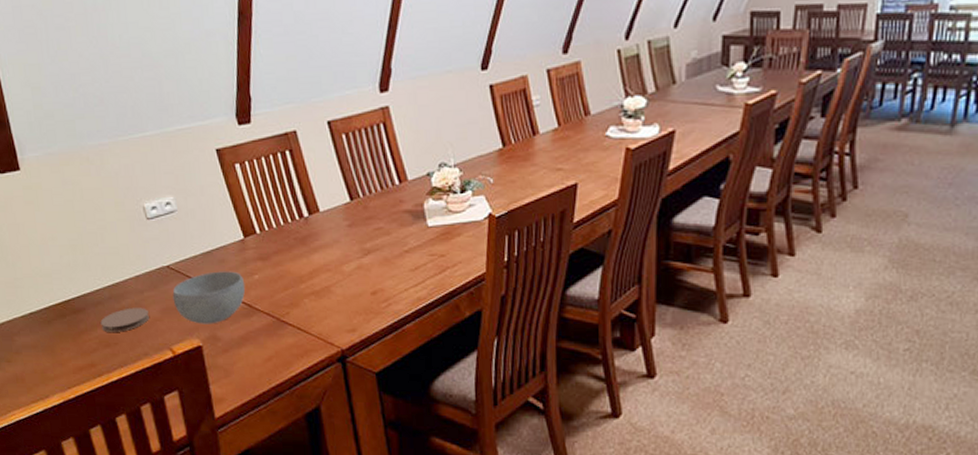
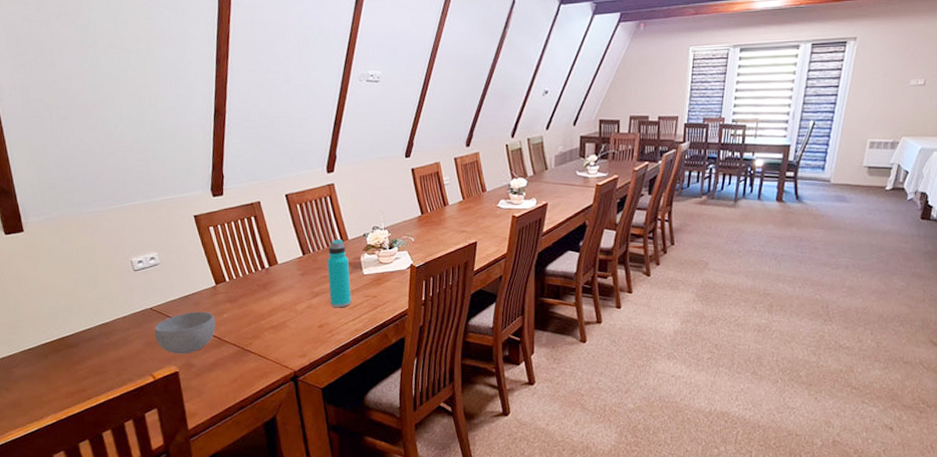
coaster: present [100,307,149,332] -> none [91,342,134,363]
water bottle: none [381,180,413,270] -> present [327,239,352,308]

